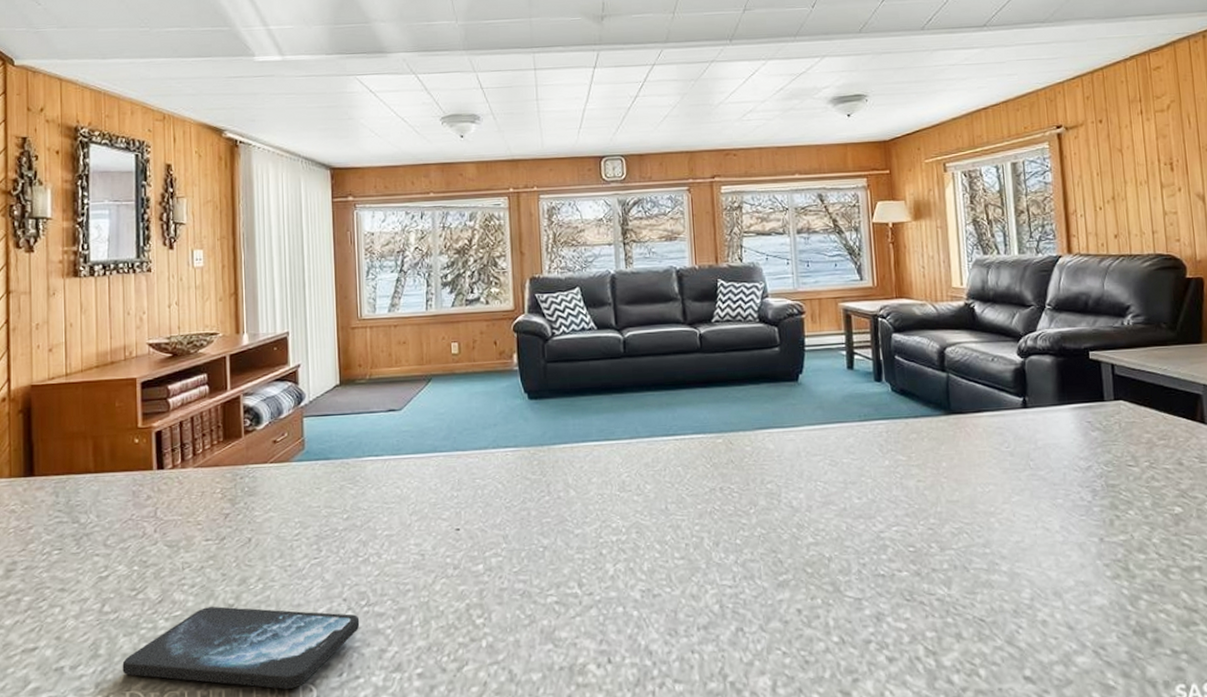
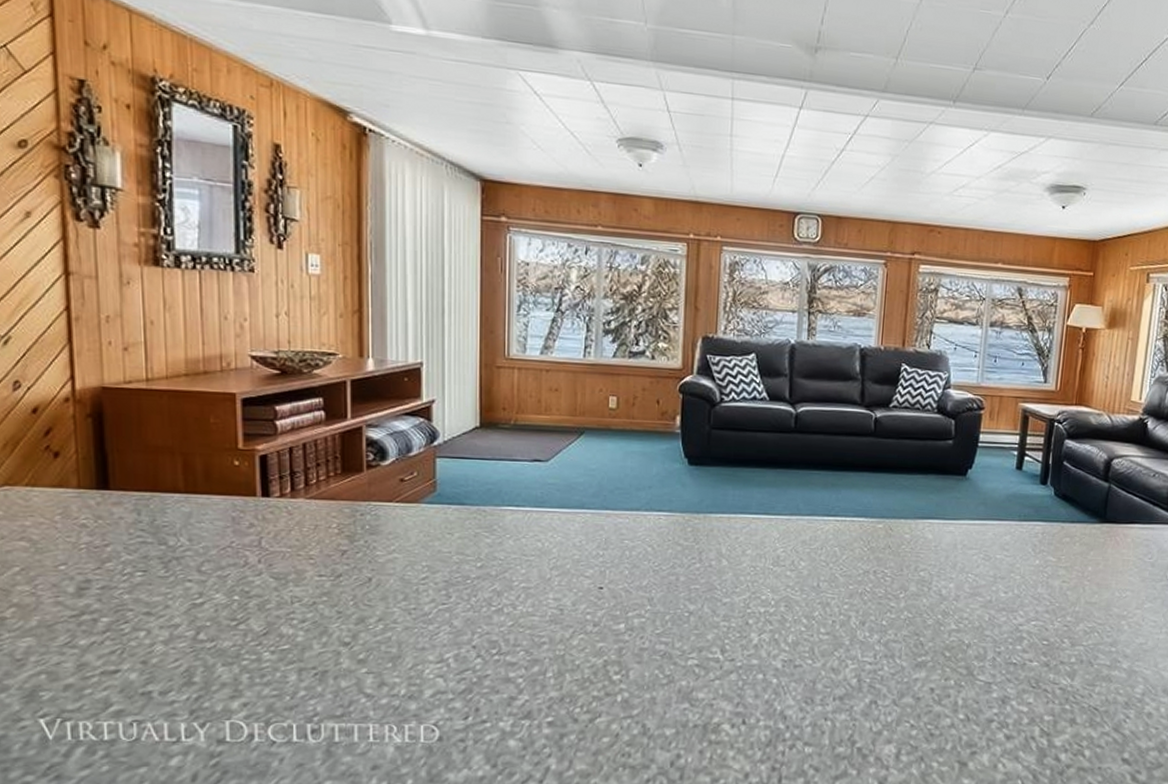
smartphone: present [122,606,360,689] -> none [221,643,489,728]

